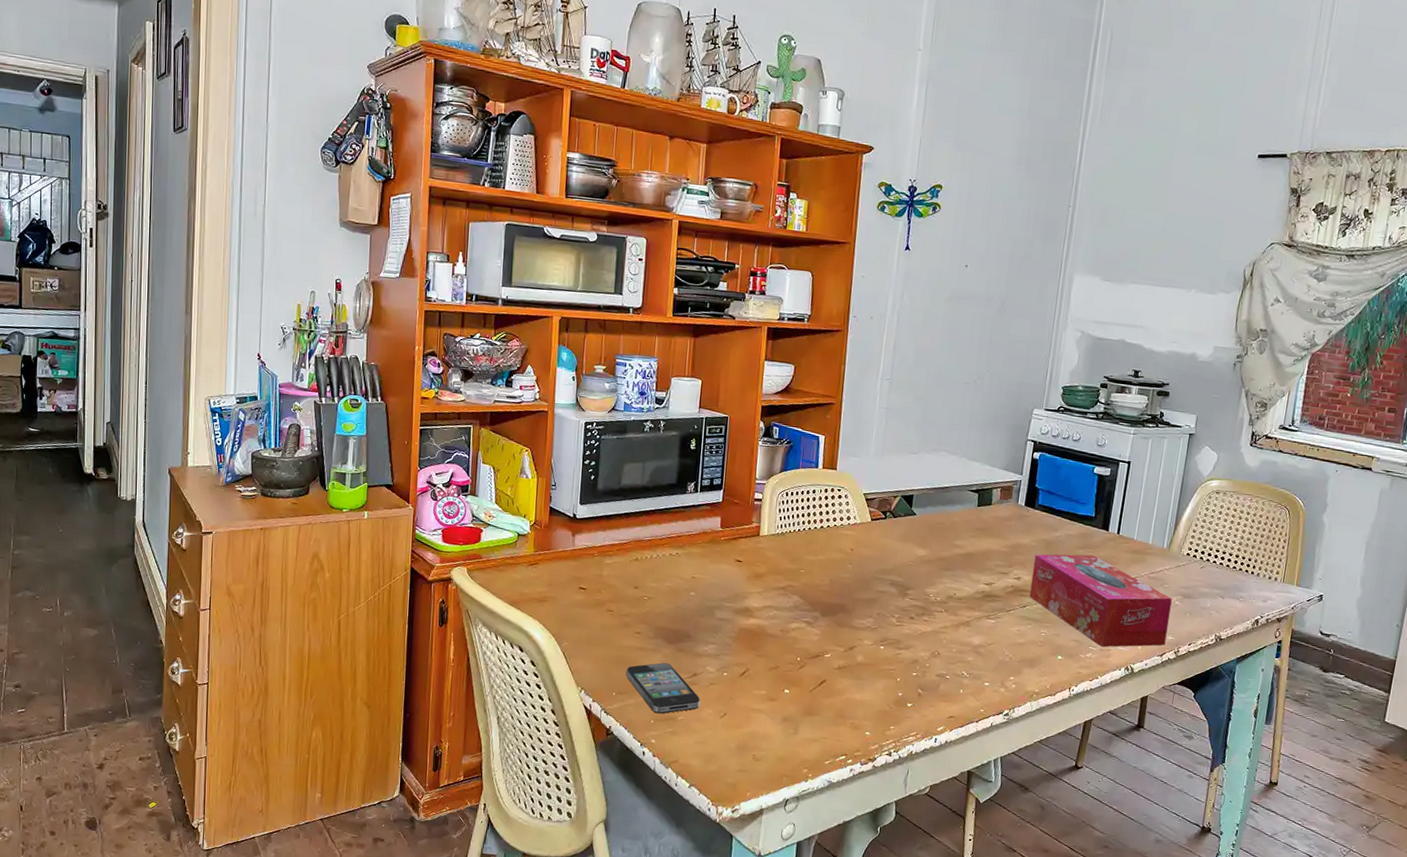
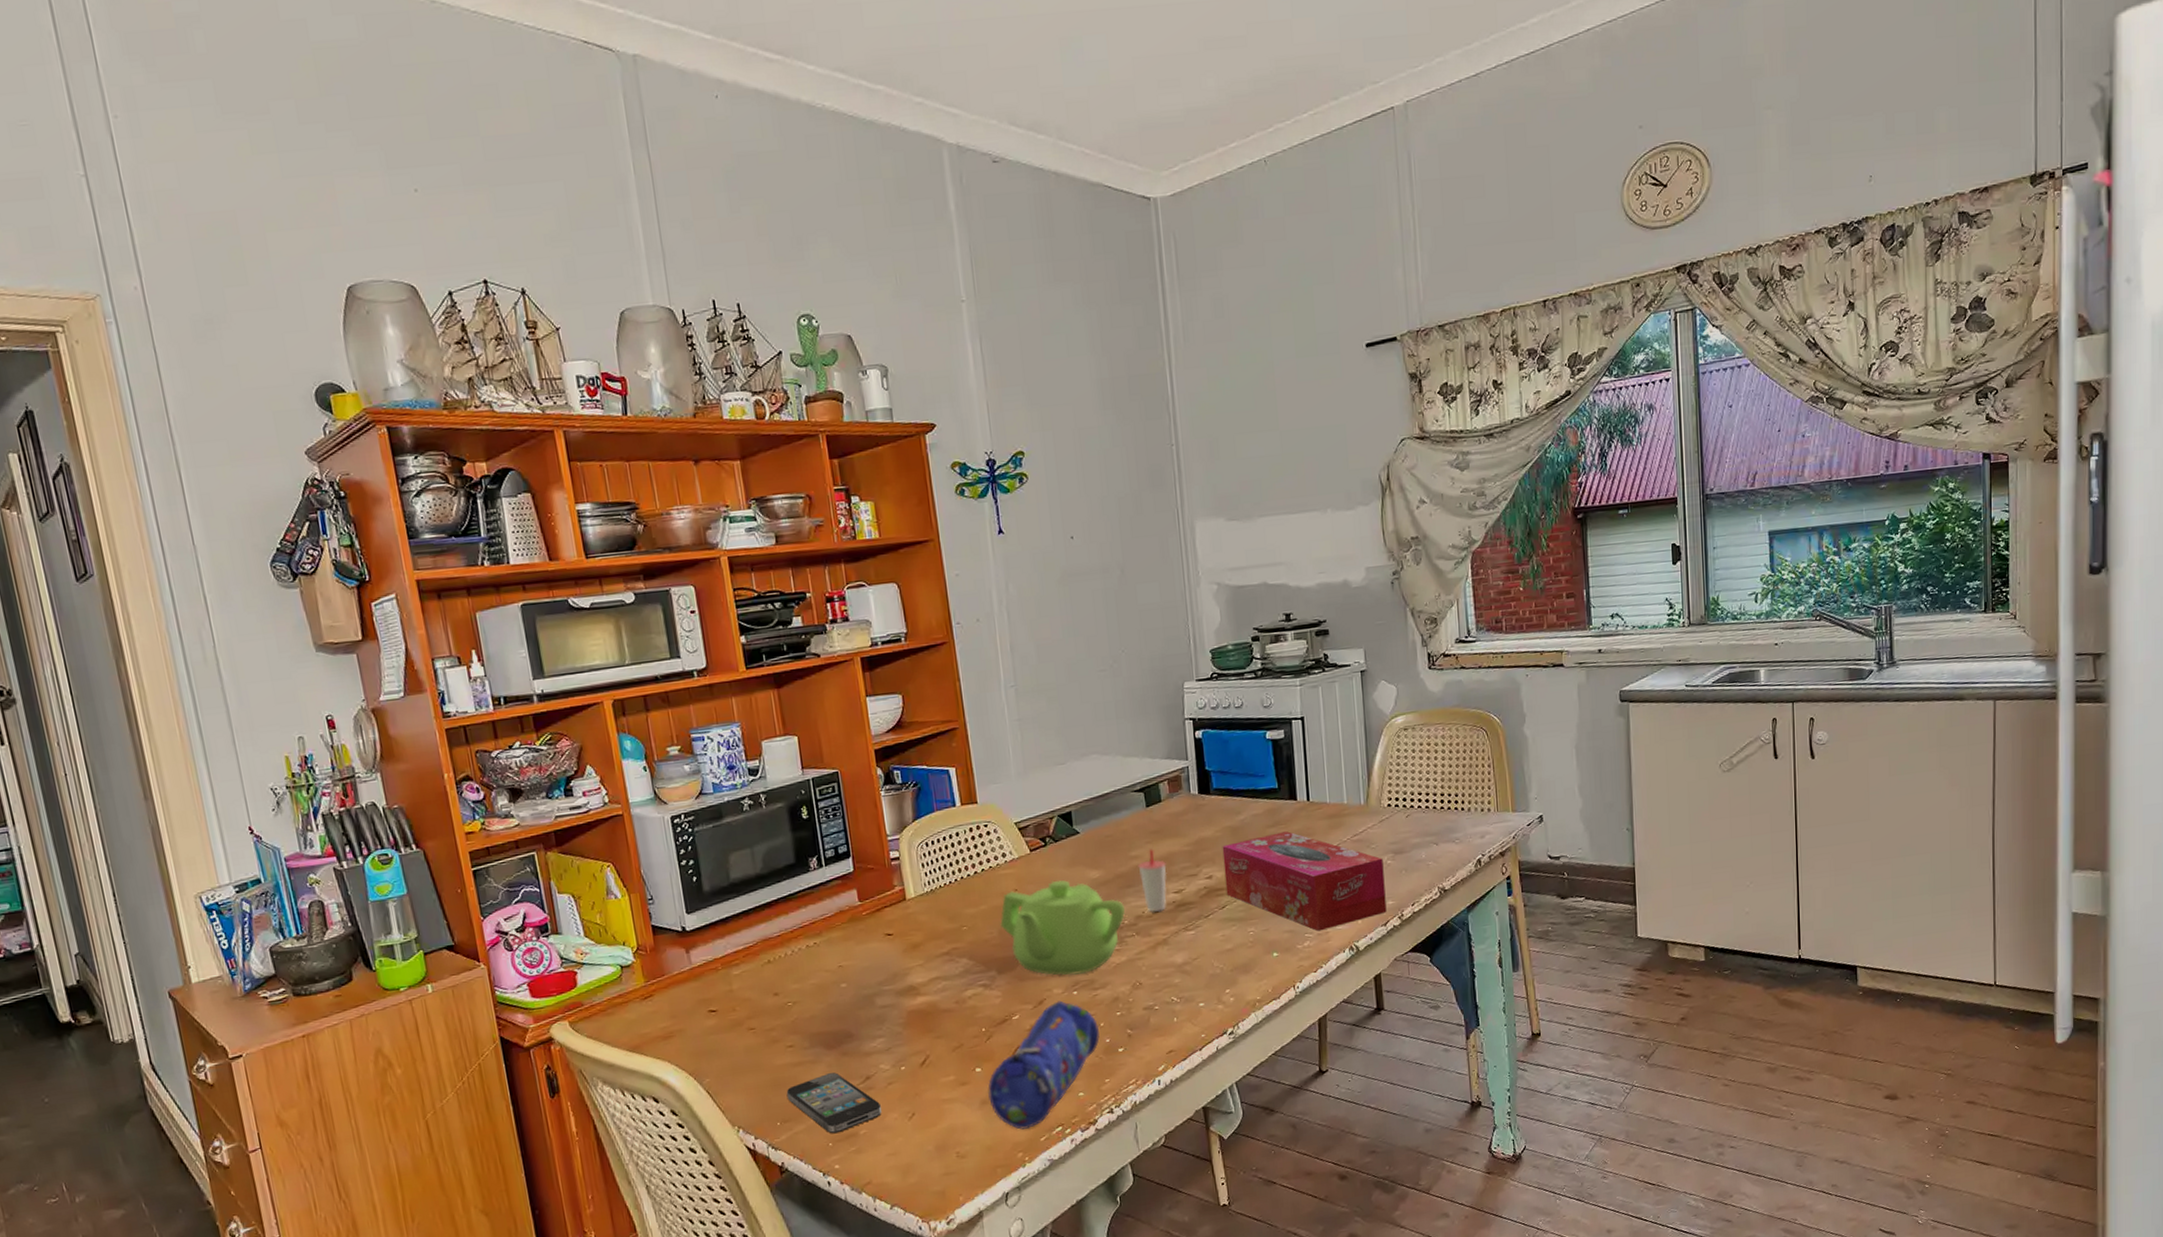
pencil case: none [790,650,895,751] -> present [988,1000,1100,1130]
teapot: none [832,549,940,633] -> present [1000,880,1125,975]
cup: none [958,542,984,598] -> present [1138,849,1167,913]

